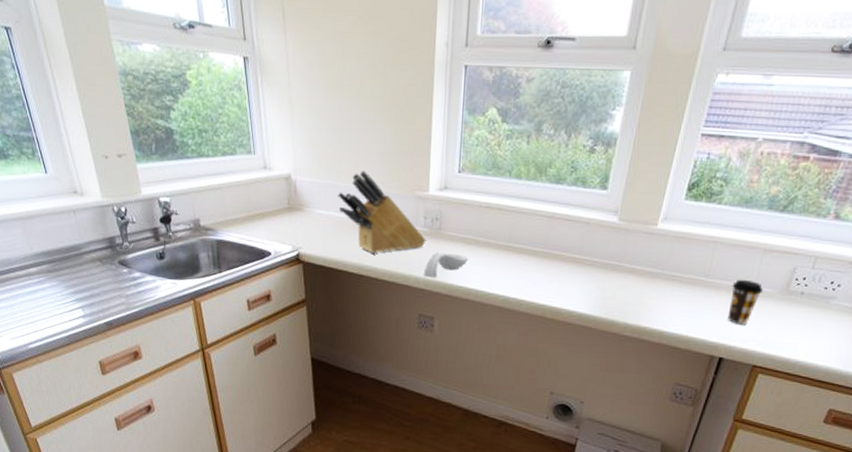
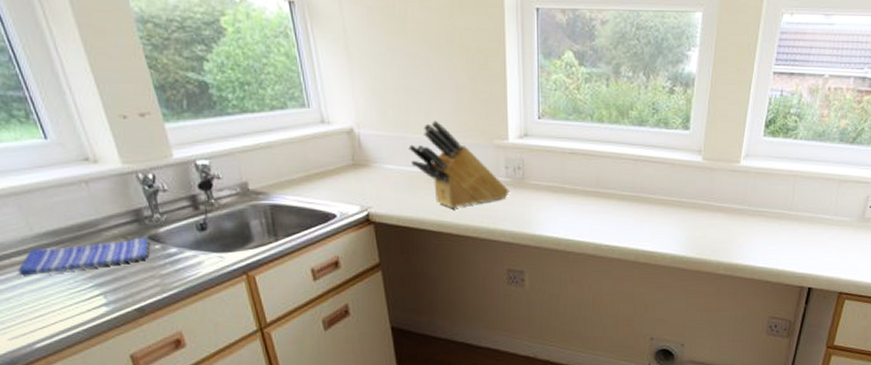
dish towel: none [20,261,119,288] -> present [18,237,149,276]
spoon rest: present [423,253,468,279] -> none [509,203,555,231]
coffee cup: present [727,279,764,325] -> none [812,210,842,254]

